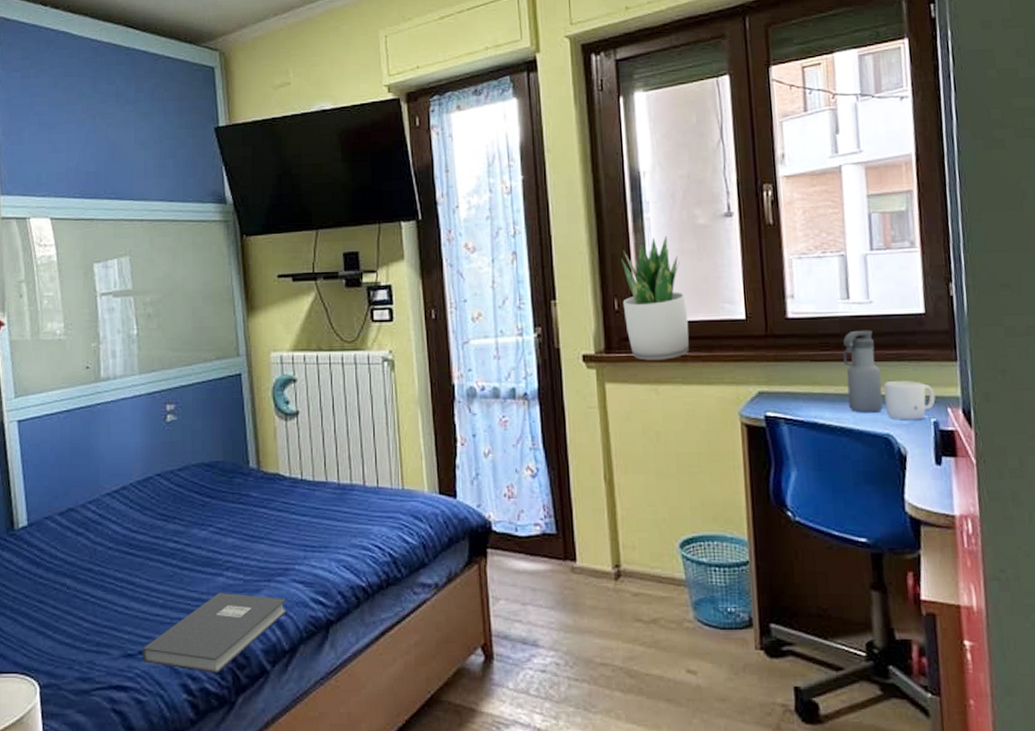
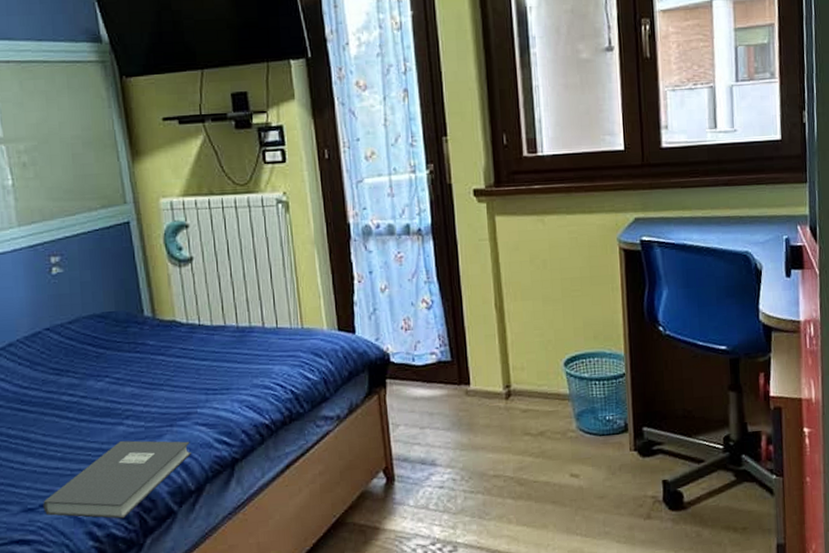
planter: present [621,235,689,361] -> none [509,70,573,193]
water bottle: present [843,330,883,413] -> none [710,157,744,234]
mug: present [883,381,936,420] -> none [744,202,788,239]

